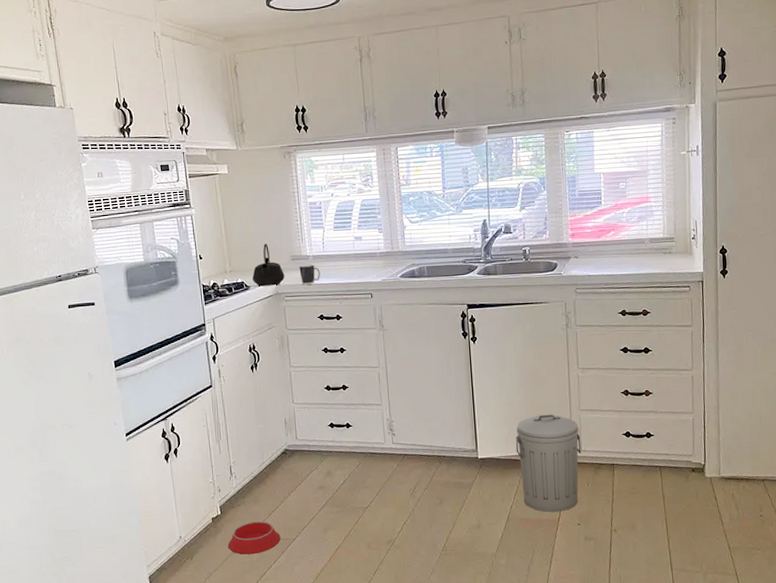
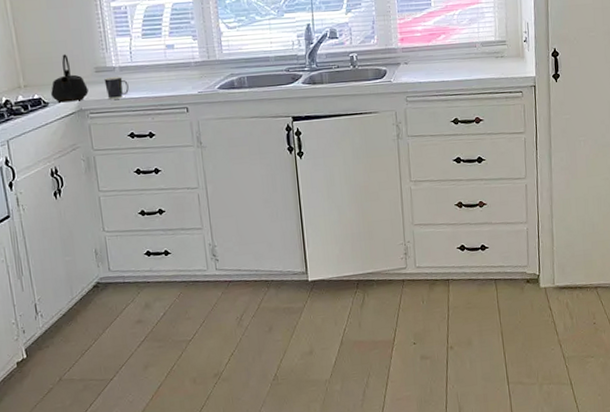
pet bowl: present [228,521,281,555] -> none [37,362,96,400]
trash can: present [515,414,582,512] -> none [347,230,416,333]

